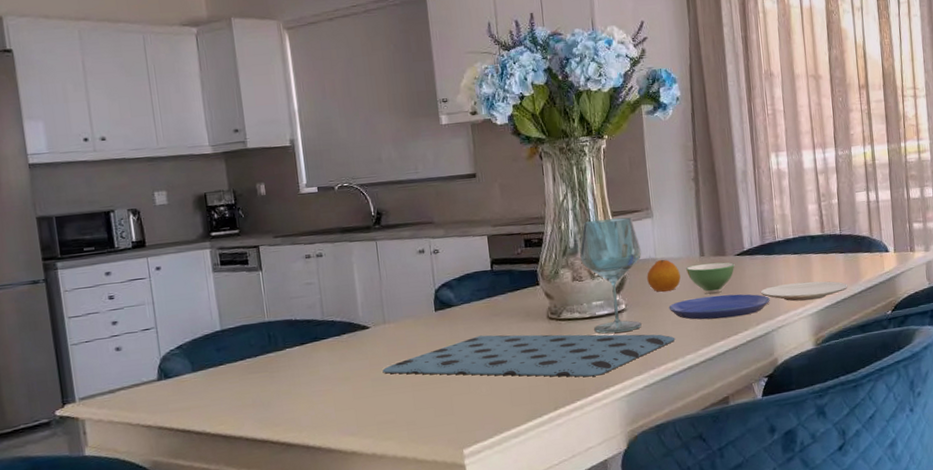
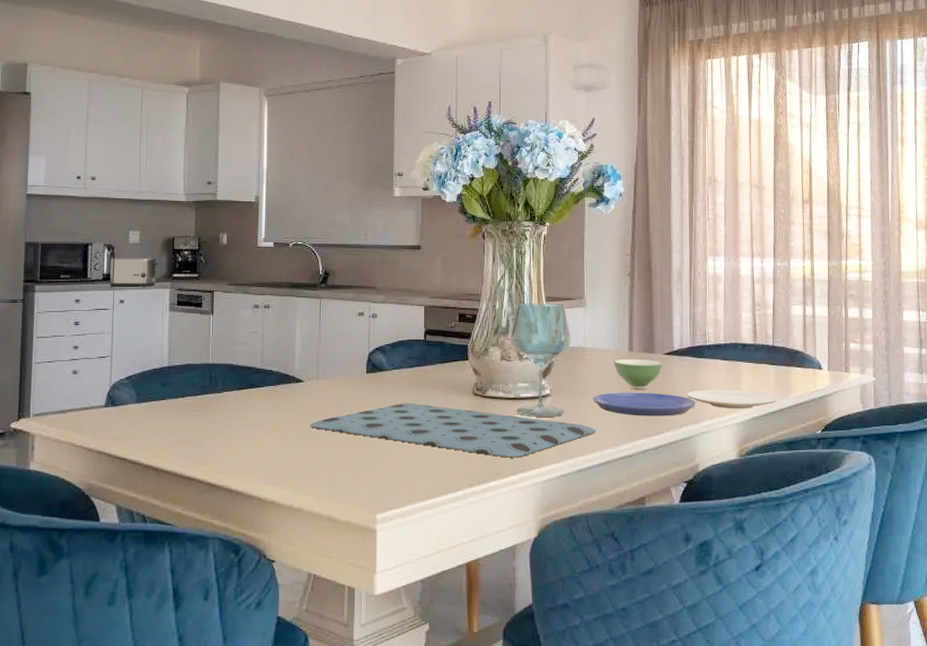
toaster: none [137,218,193,255] -> present [109,258,158,288]
fruit: present [647,259,681,292] -> none [574,349,607,381]

